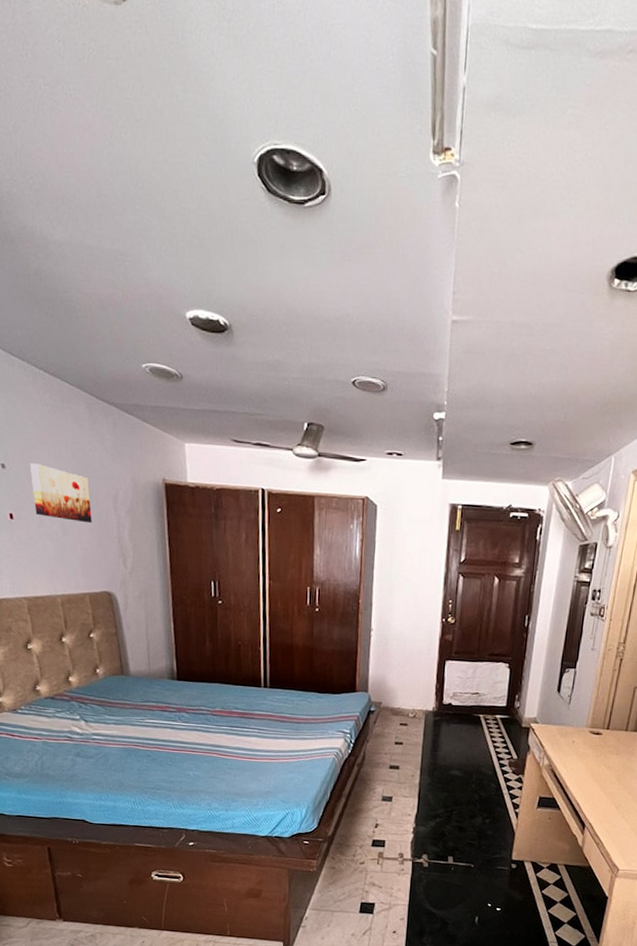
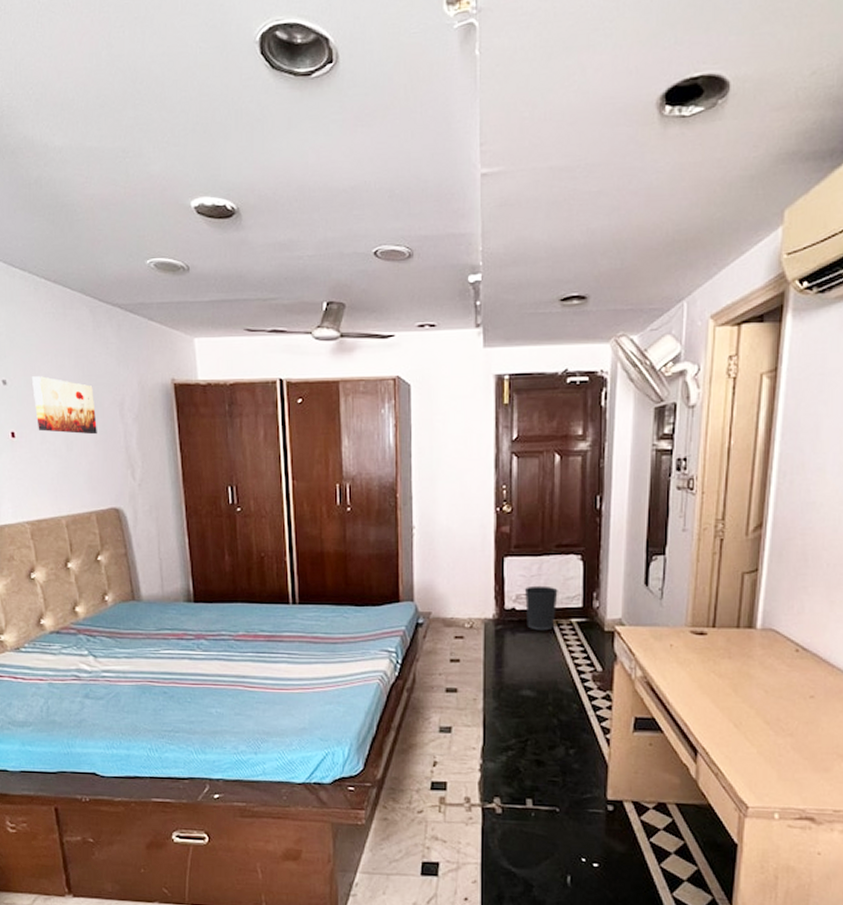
wastebasket: none [460,686,488,724] -> present [524,585,558,631]

